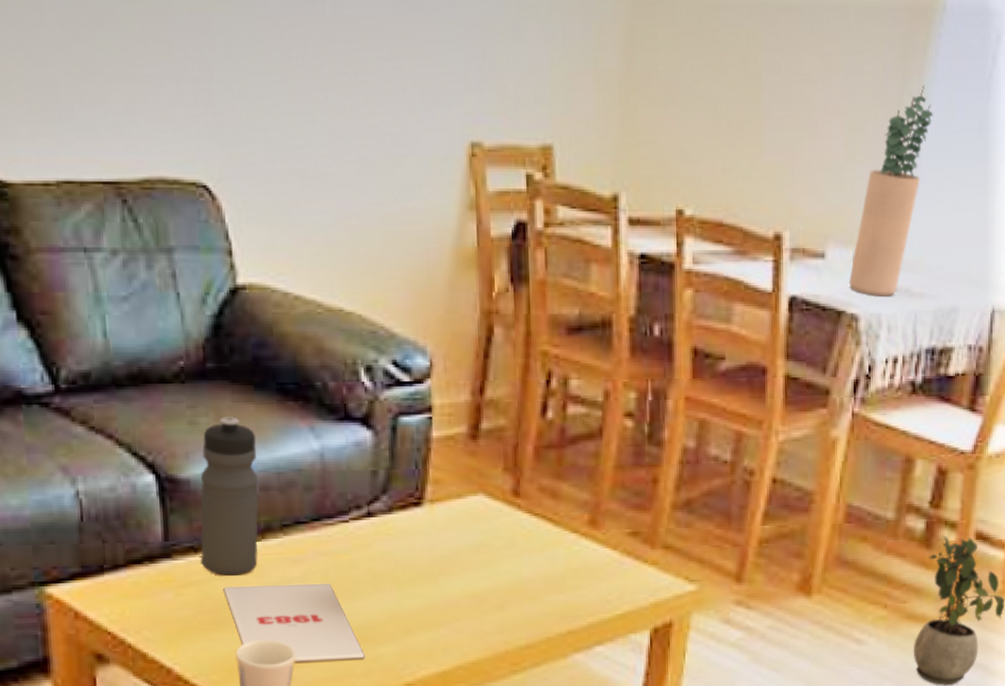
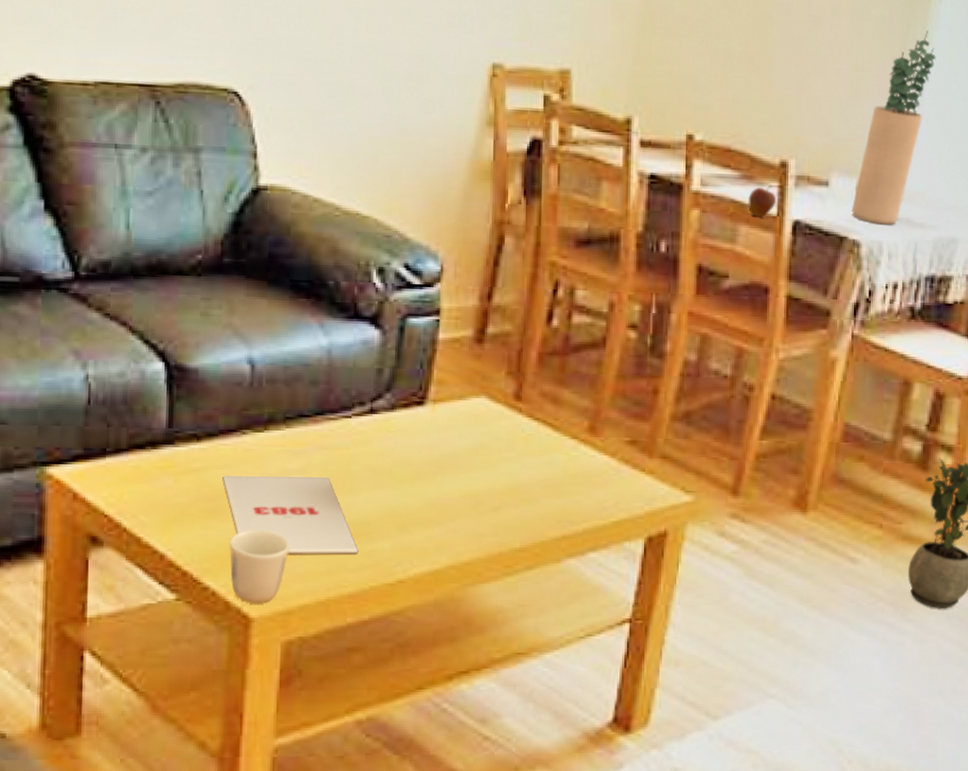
water bottle: present [200,417,259,576] -> none [202,310,266,465]
fruit: none [742,260,772,295] -> present [748,186,777,218]

